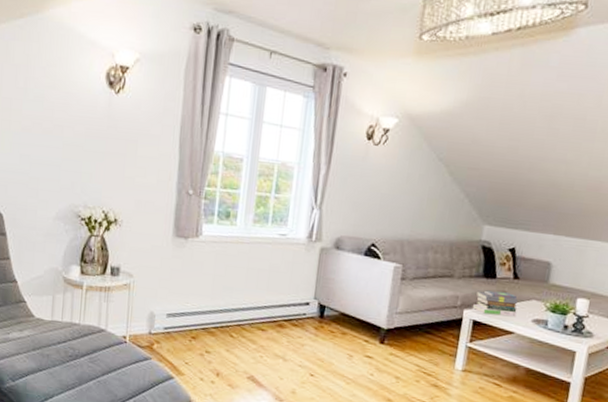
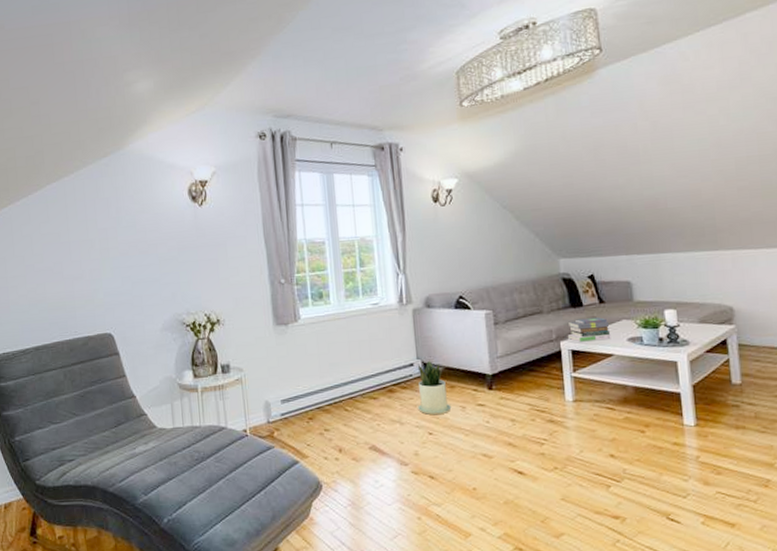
planter: none [305,302,339,359] -> present [417,360,452,415]

